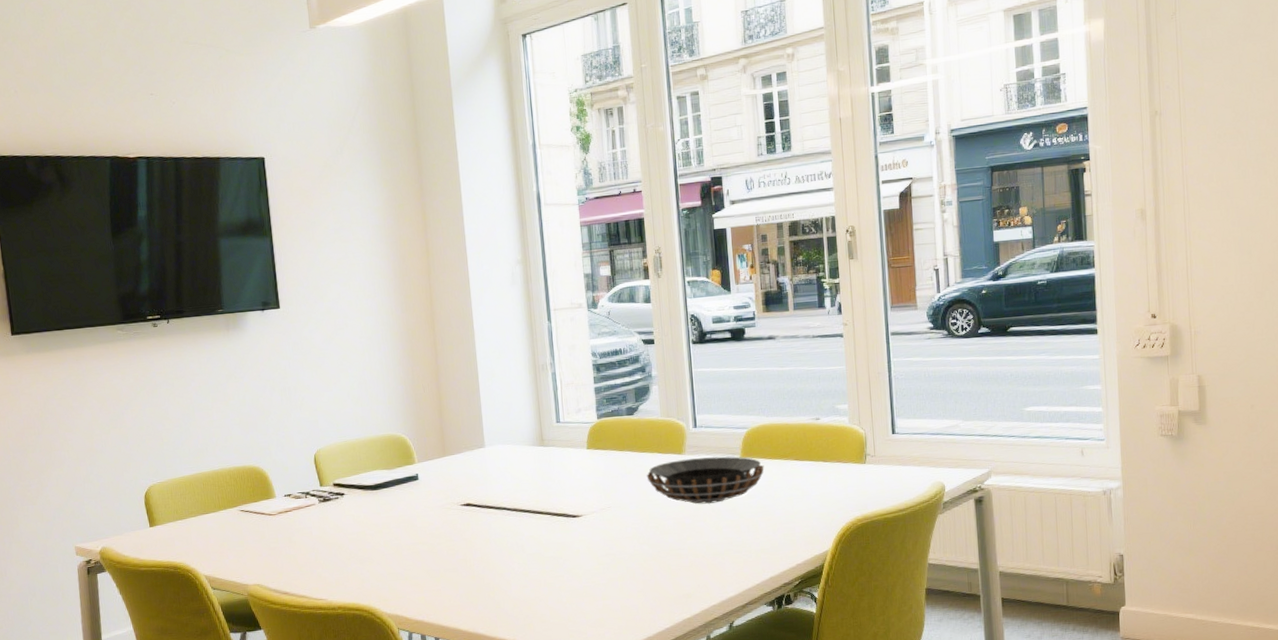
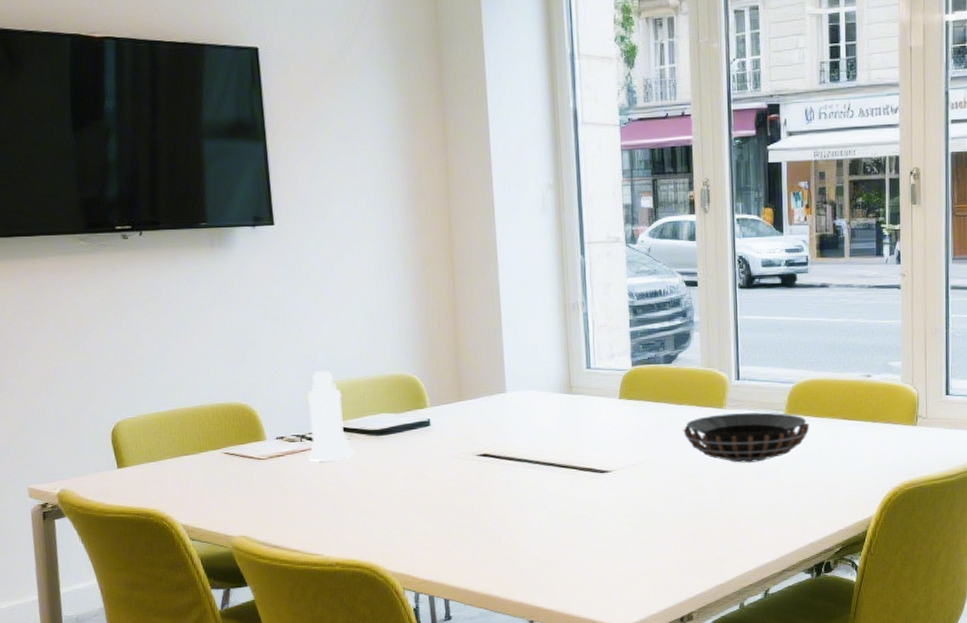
water bottle: none [310,434,353,515] -> present [307,371,355,461]

